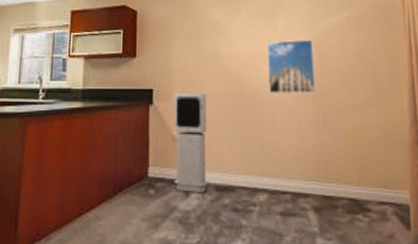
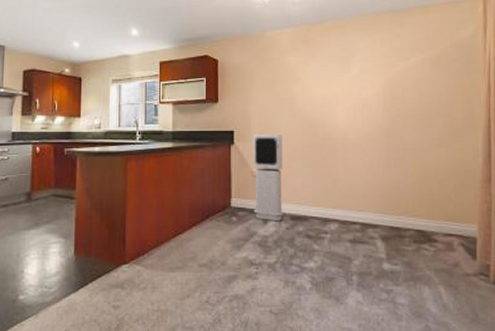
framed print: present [267,39,316,93] -> none [341,82,388,134]

